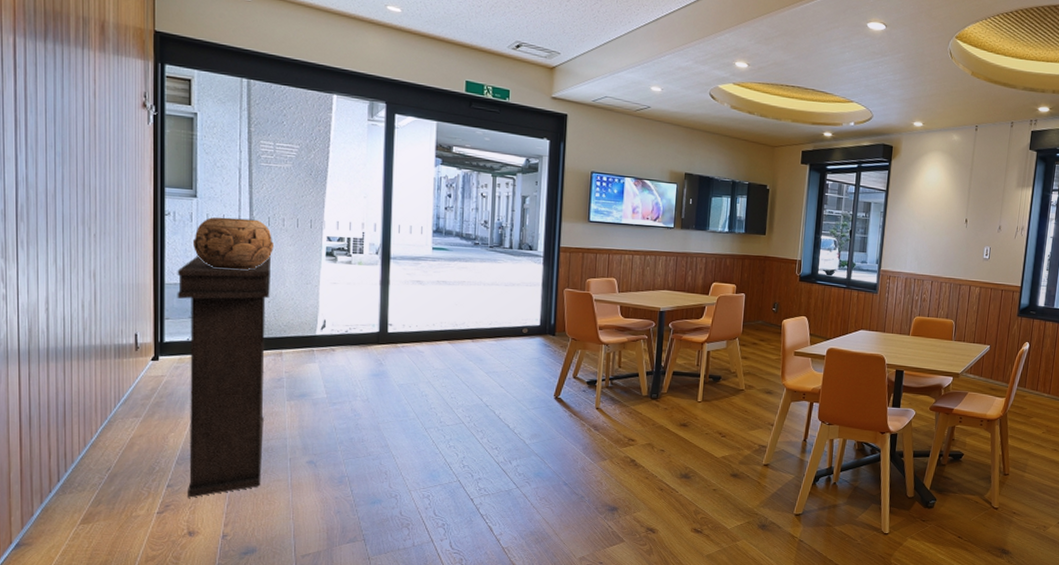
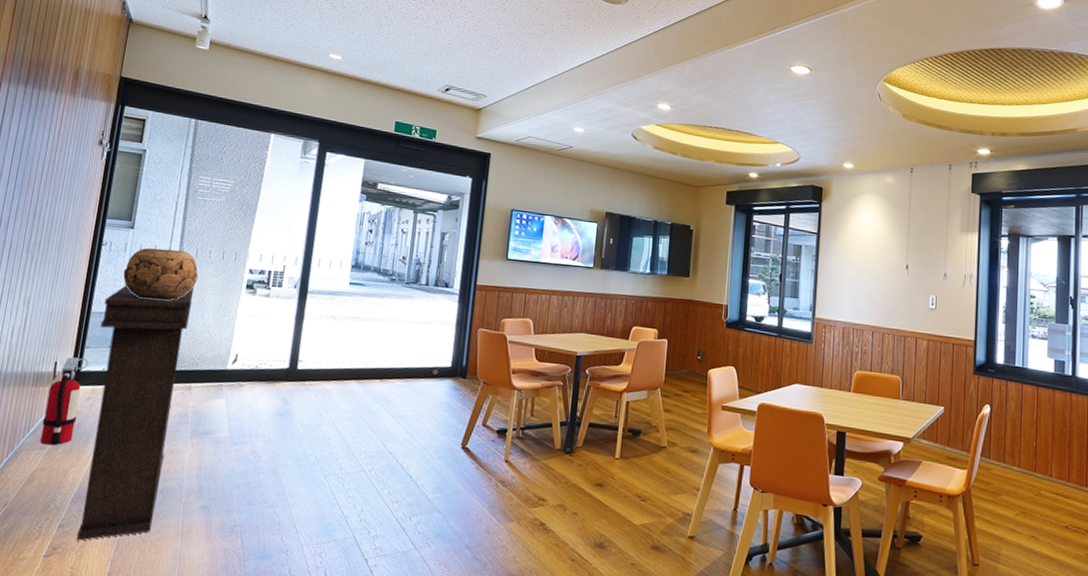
fire extinguisher: none [132,329,171,413] -> present [40,357,89,446]

